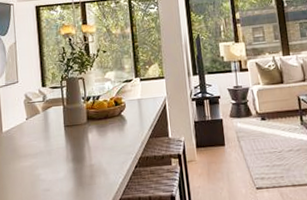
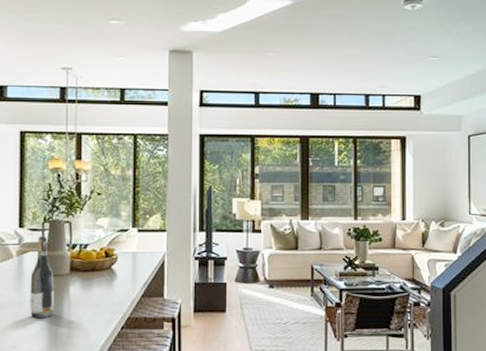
wine bottle: none [55,91,77,164] -> present [30,235,54,319]

